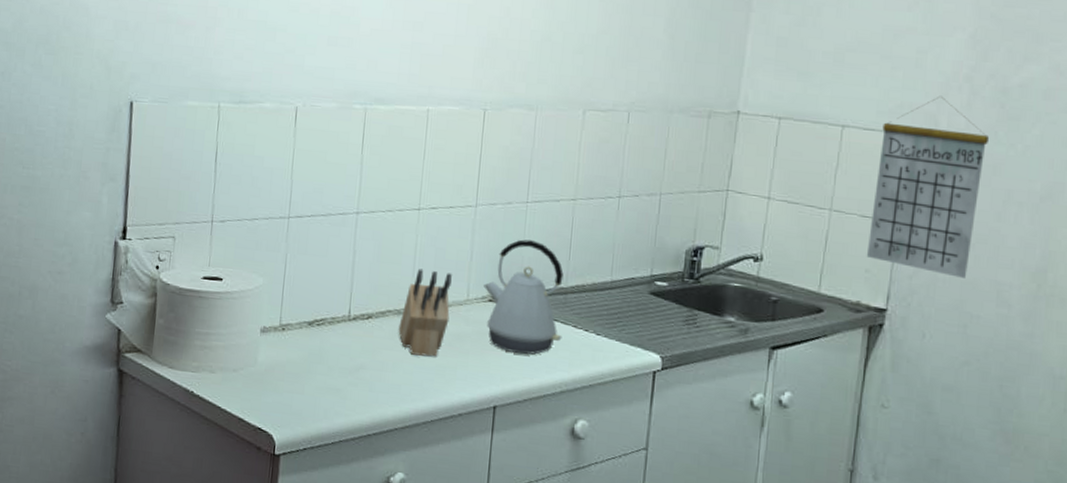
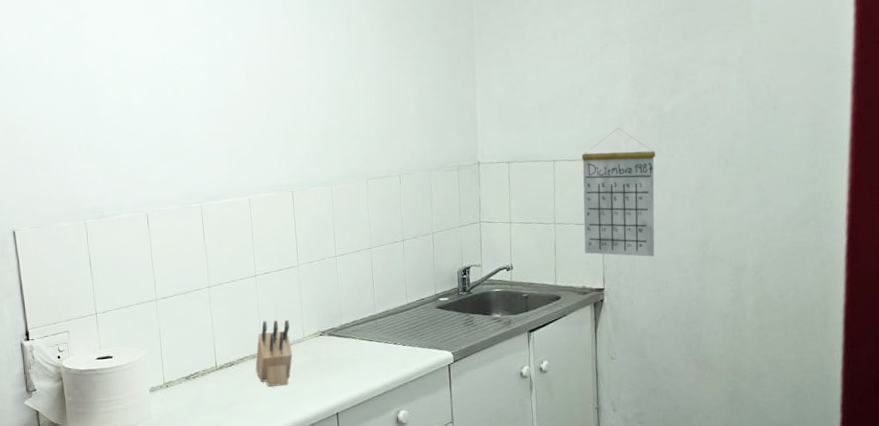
kettle: present [484,239,564,355] -> none [314,284,379,371]

